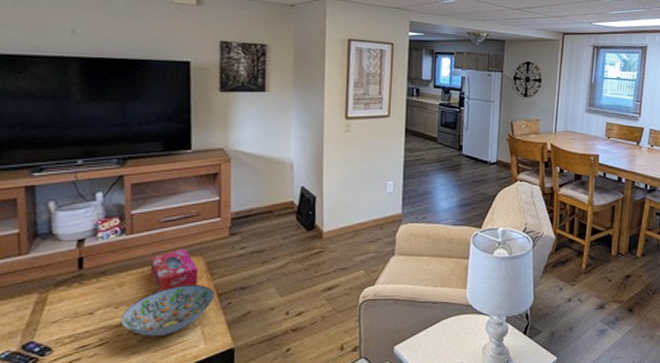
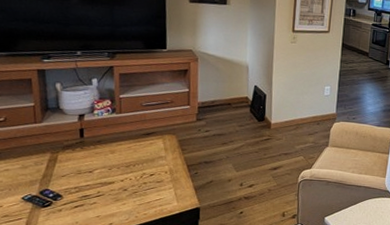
decorative bowl: present [121,284,215,336] -> none [113,156,185,193]
tissue box: present [149,249,199,292] -> none [134,128,173,160]

